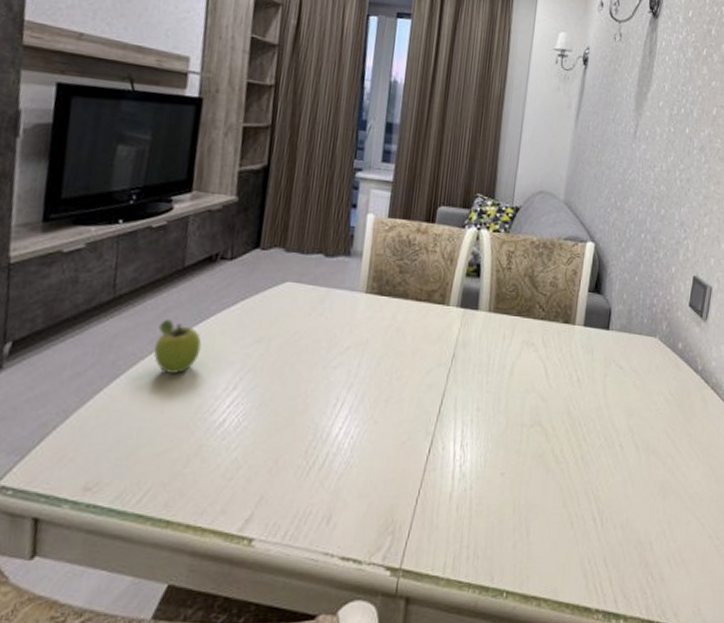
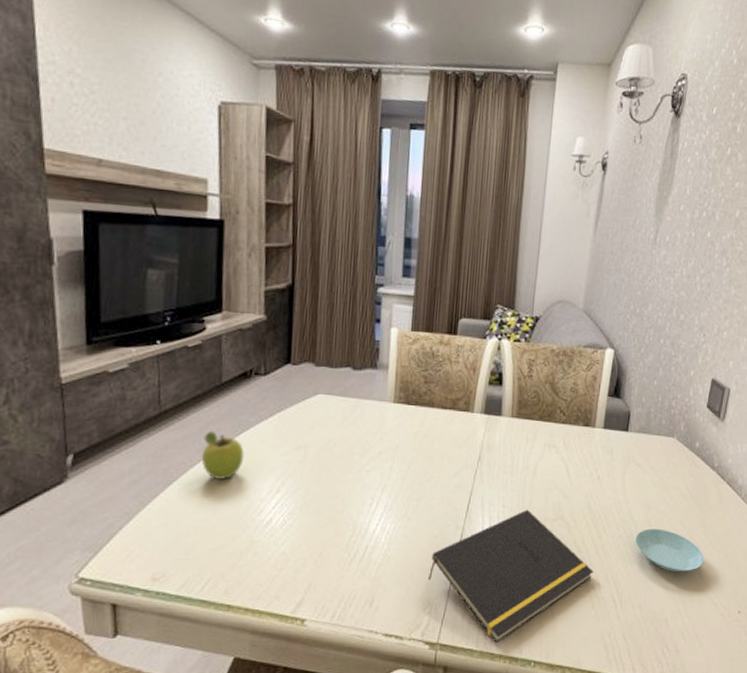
notepad: none [392,413,573,570] -> present [427,509,594,644]
saucer: none [617,437,689,488] -> present [635,529,704,573]

